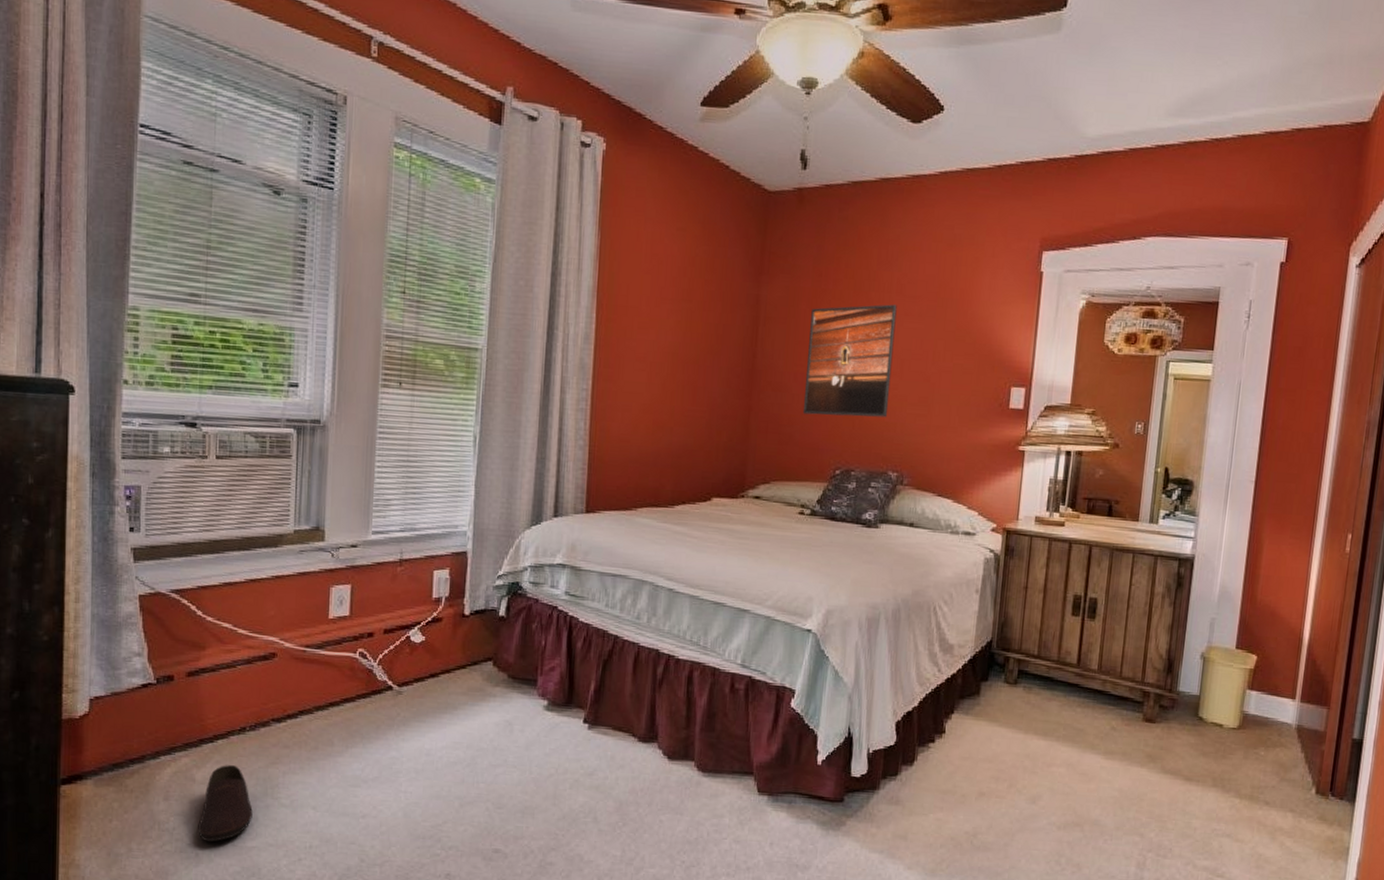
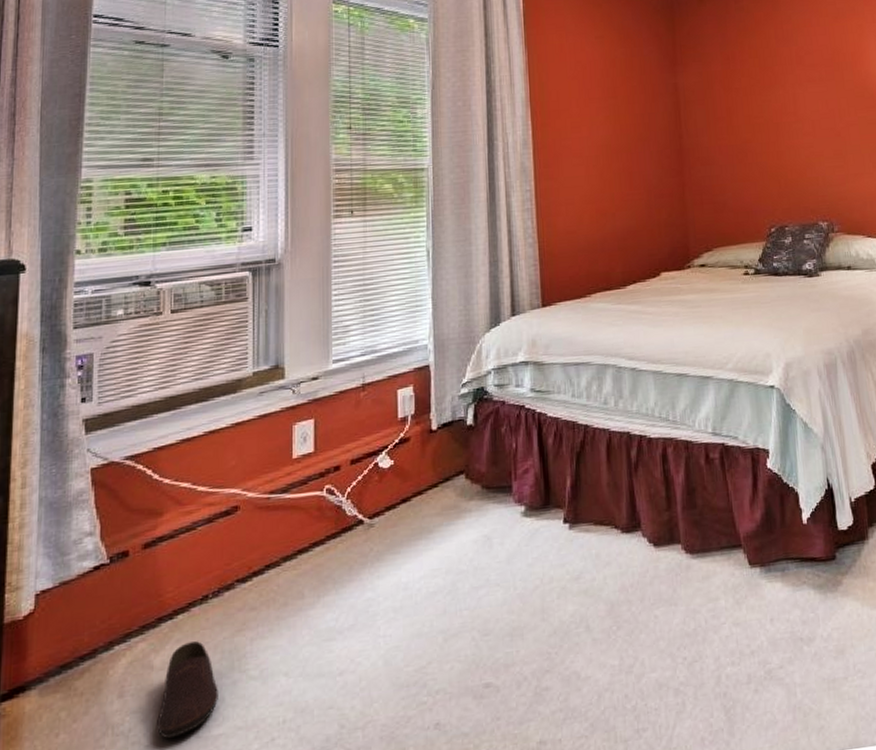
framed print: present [802,304,897,418] -> none [725,74,809,182]

